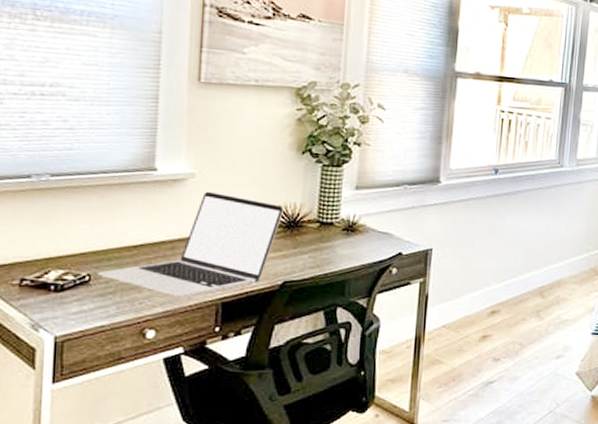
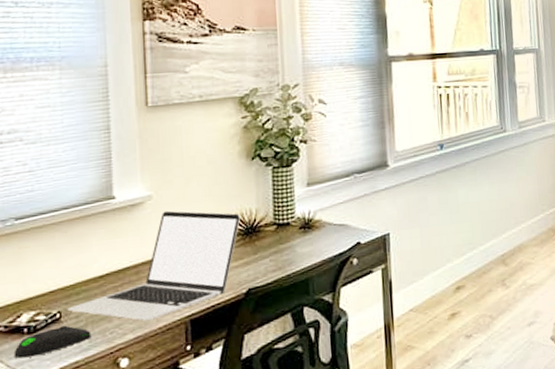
computer mouse: none [38,289,120,315] -> present [13,325,92,359]

